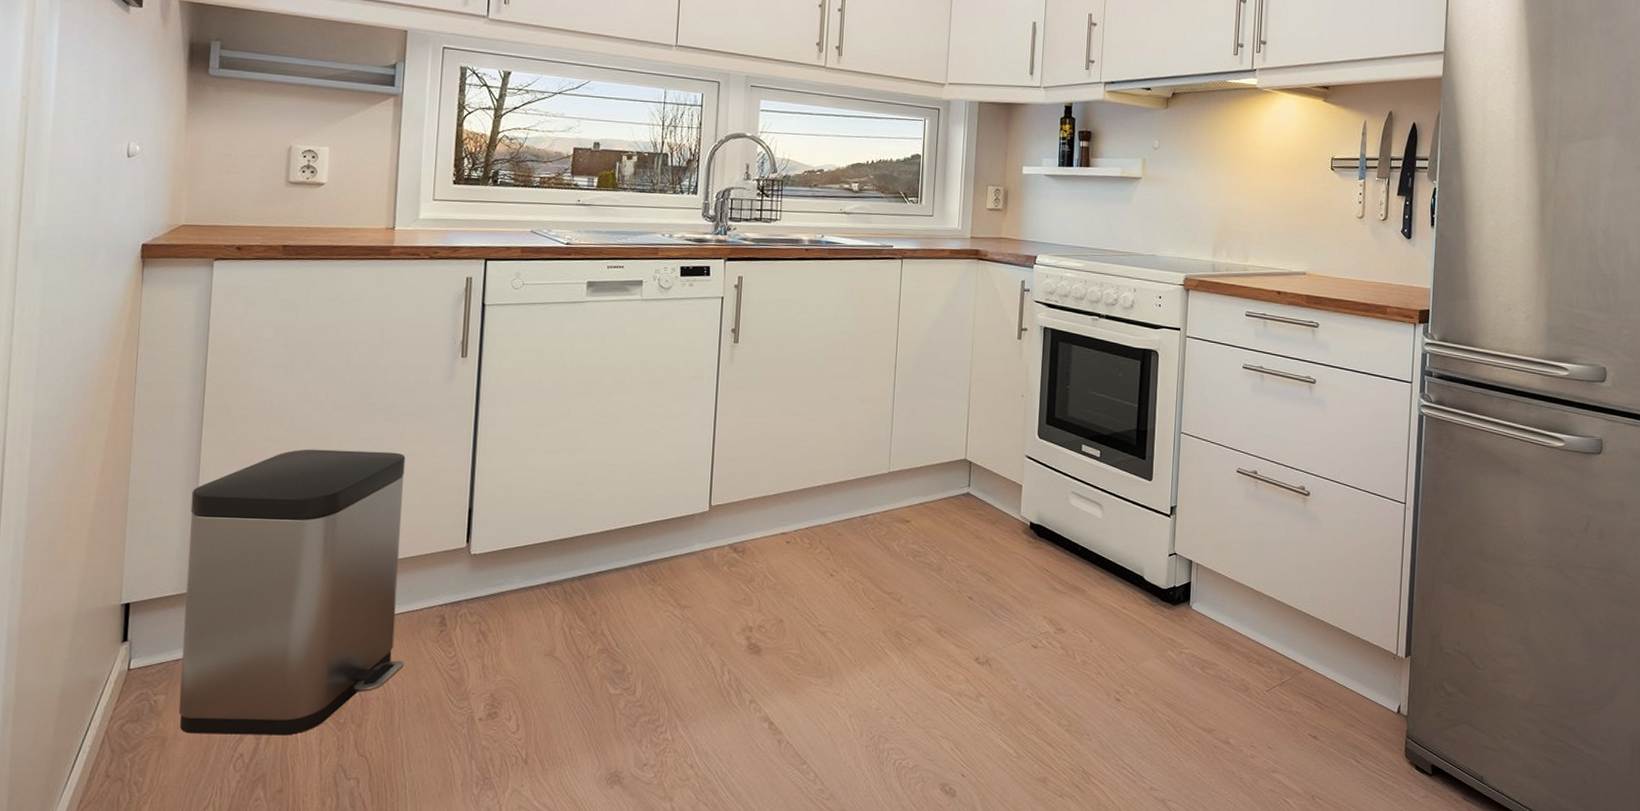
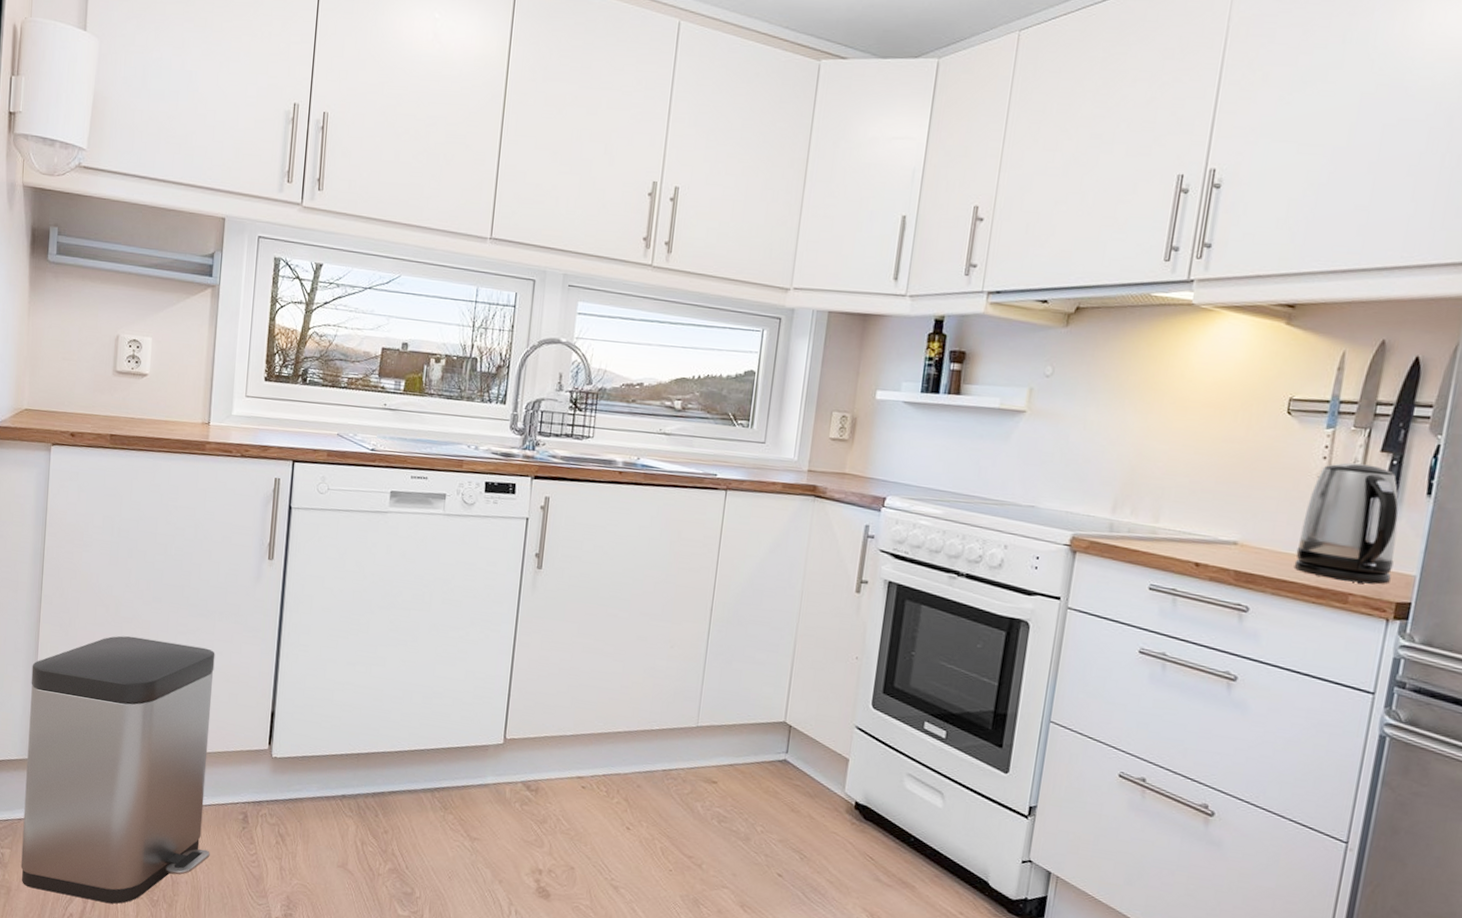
kettle: none [1347,205,1415,298] -> present [1293,462,1399,585]

